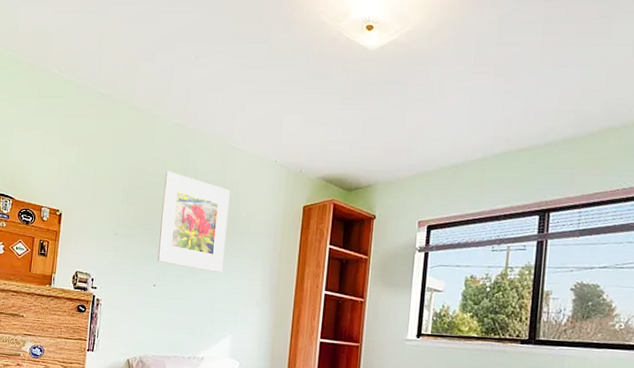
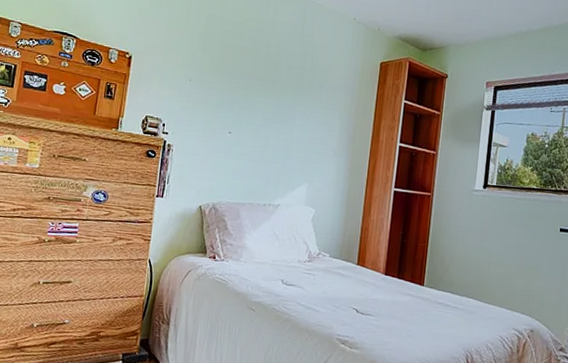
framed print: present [157,171,230,273] -> none [233,21,310,123]

